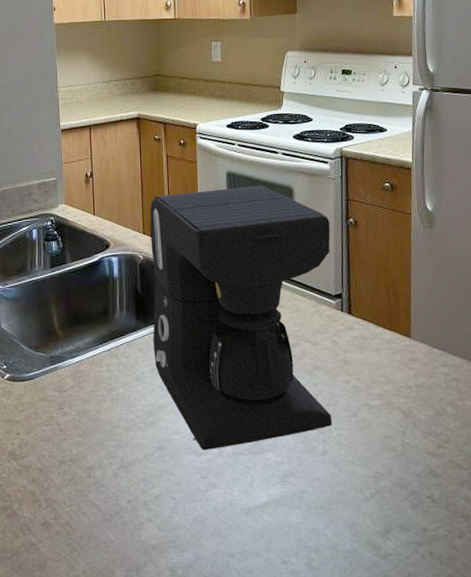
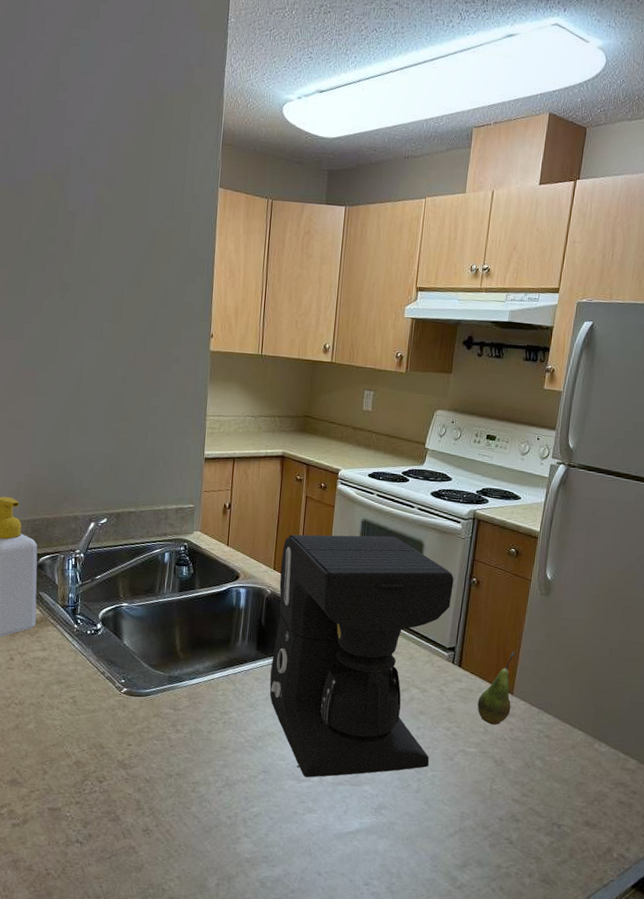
fruit: none [374,291,411,372] -> present [477,651,514,725]

